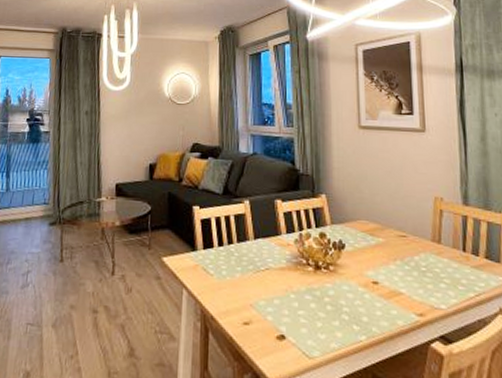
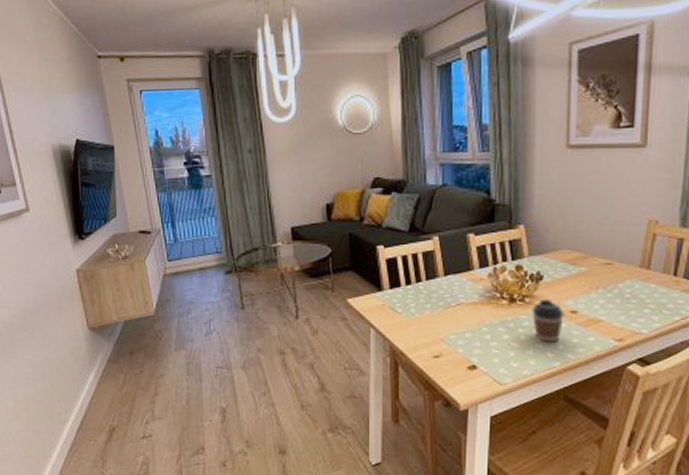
coffee cup: none [336,268,367,314] -> present [531,300,564,343]

